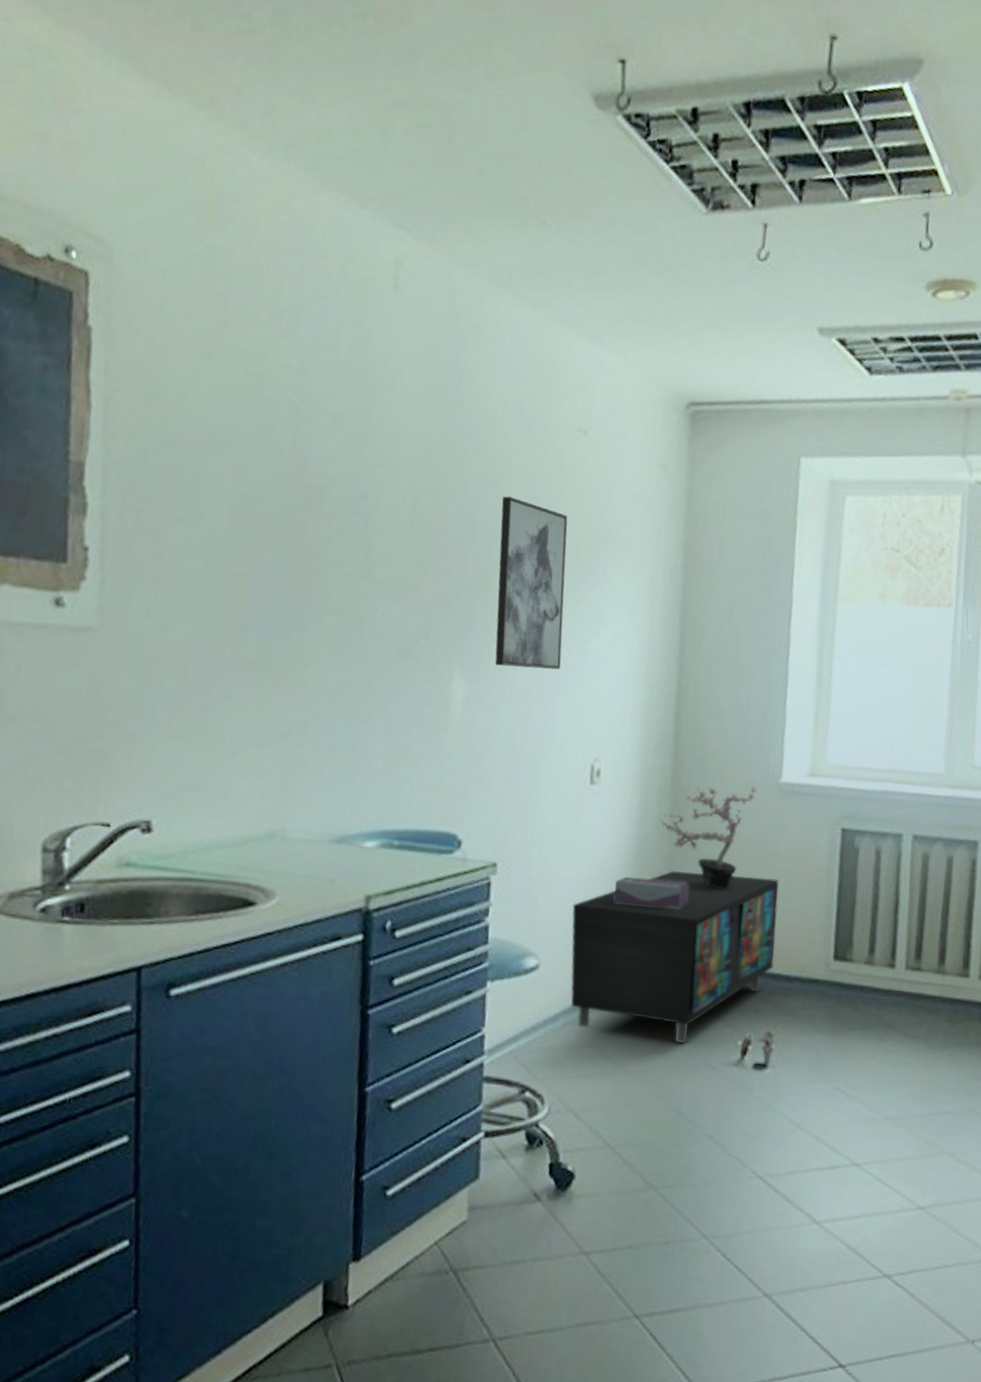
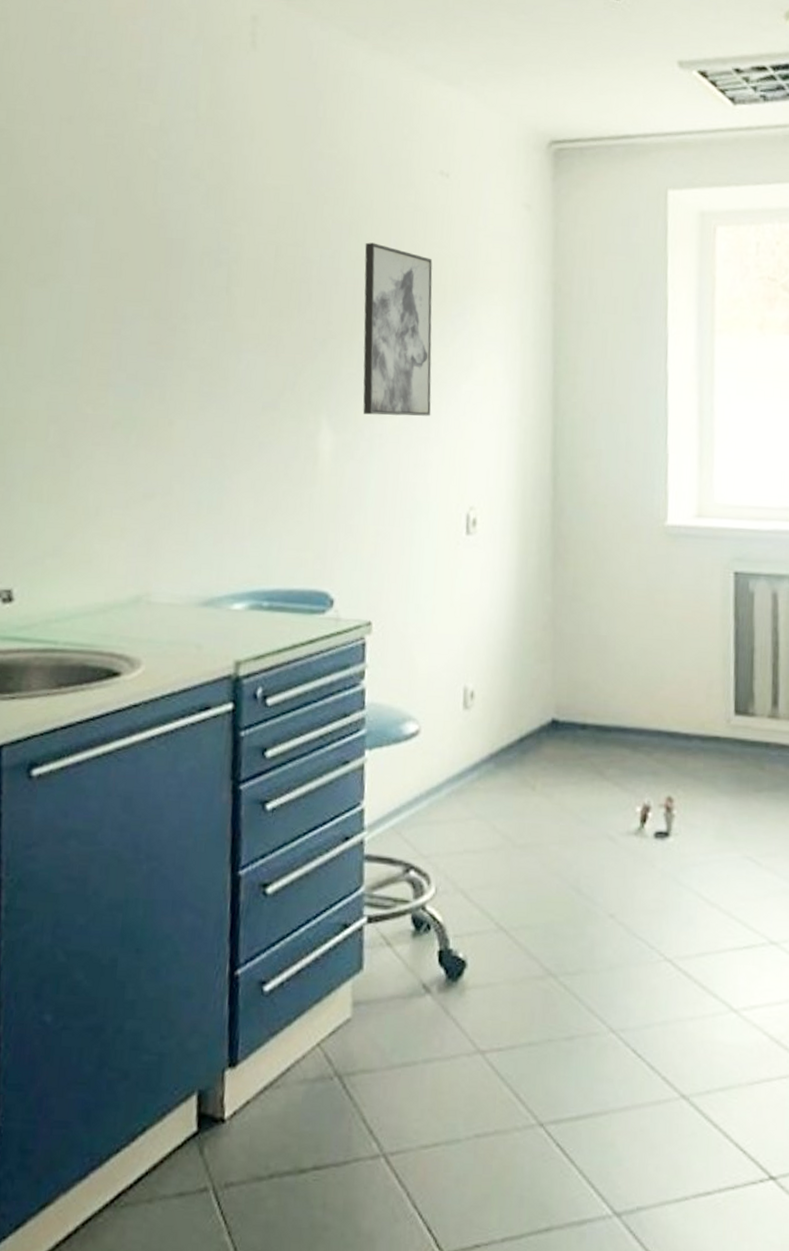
storage cabinet: present [571,870,779,1044] -> none [452,623,671,813]
tissue box: present [614,876,688,909] -> none [496,631,575,665]
potted plant: present [660,787,757,890] -> none [541,531,642,642]

